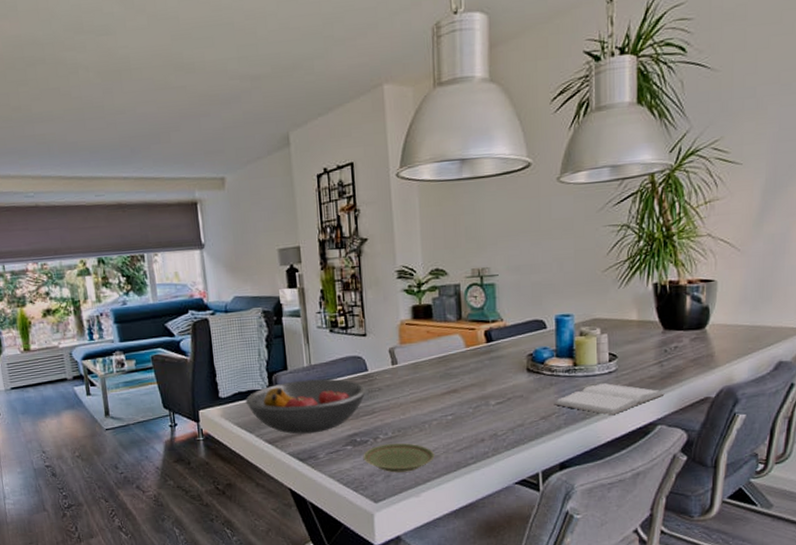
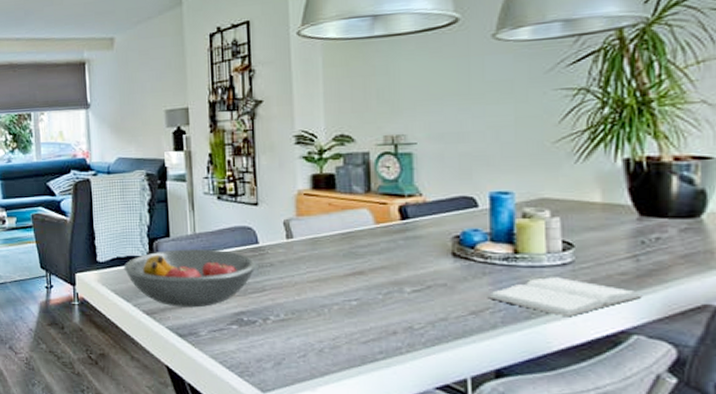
plate: present [363,442,434,473] -> none [250,326,335,361]

